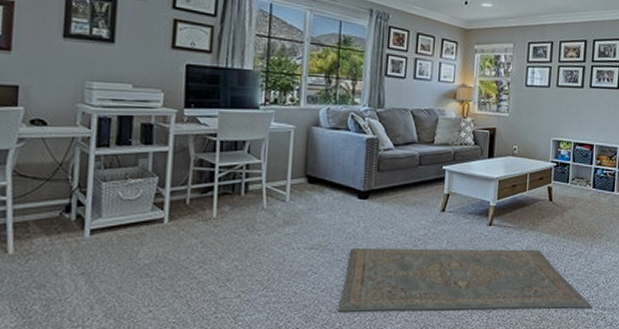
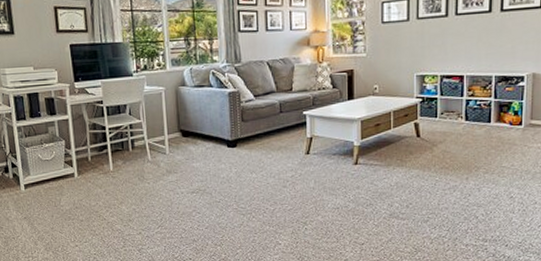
rug: present [338,248,593,312] -> none [222,185,472,245]

